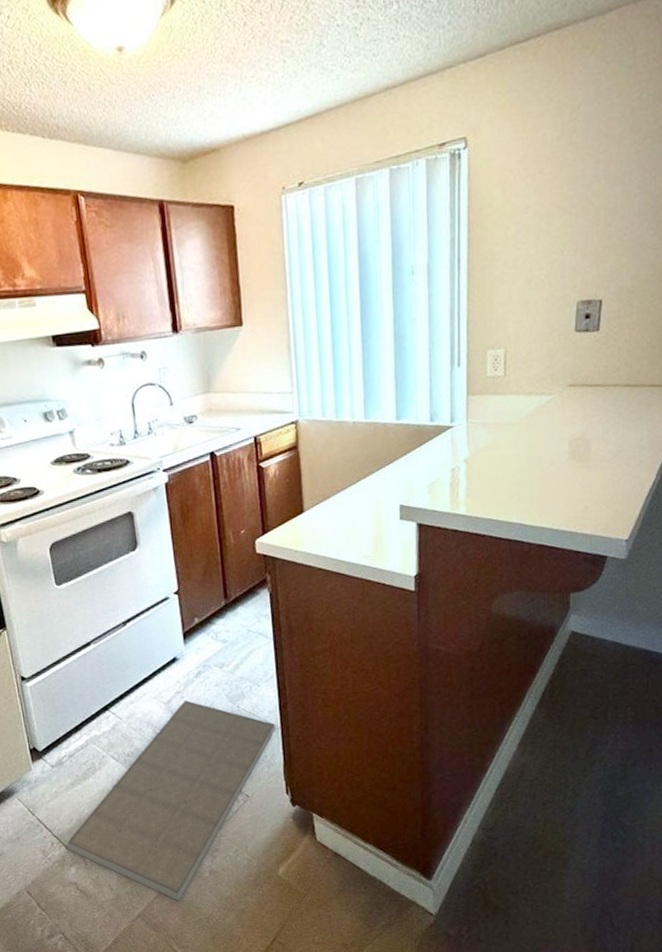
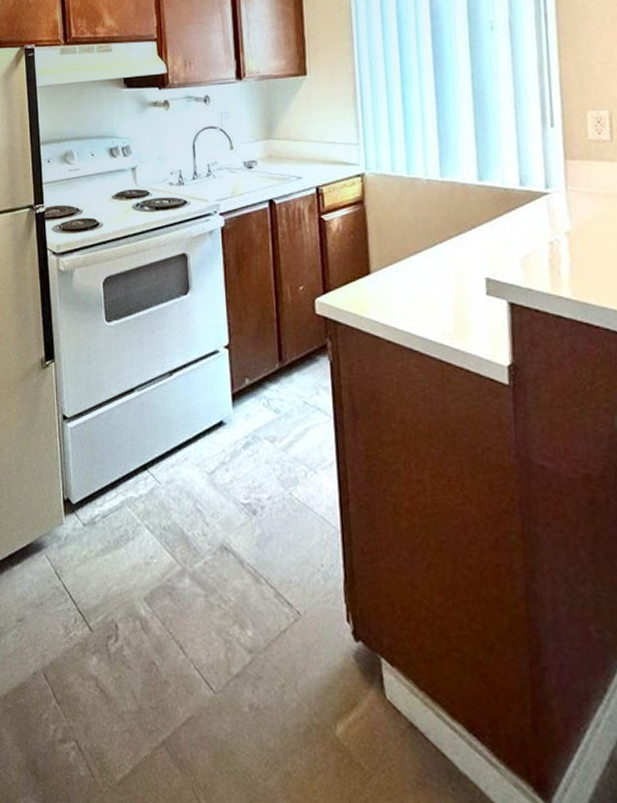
doormat: present [66,700,276,902] -> none [90,475,336,738]

